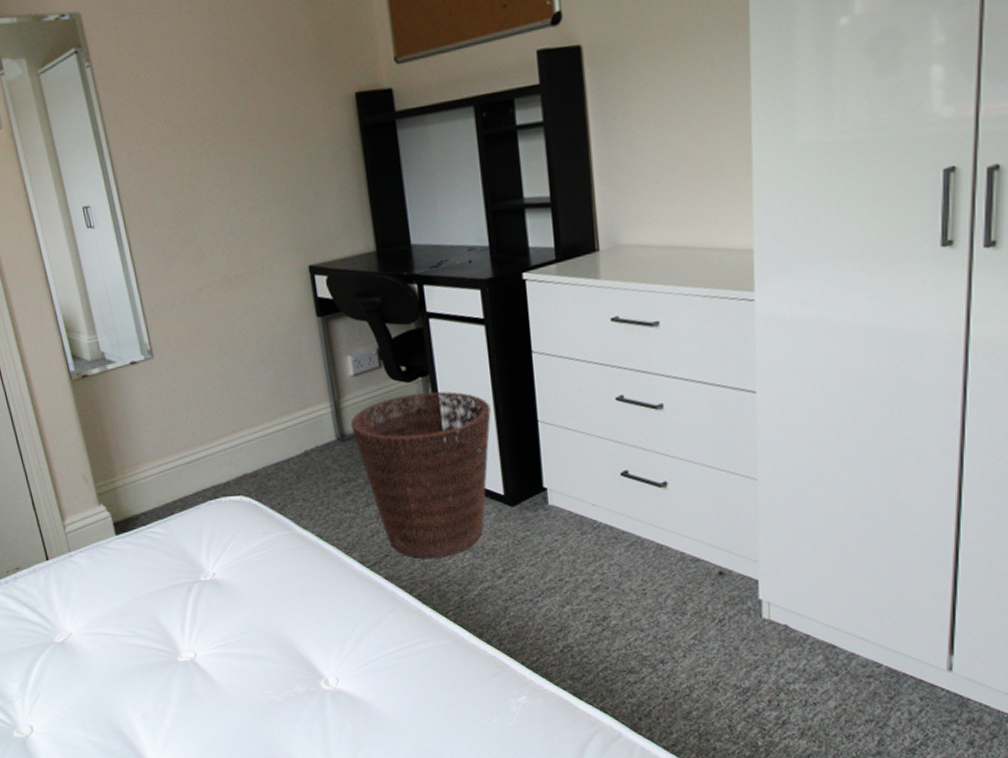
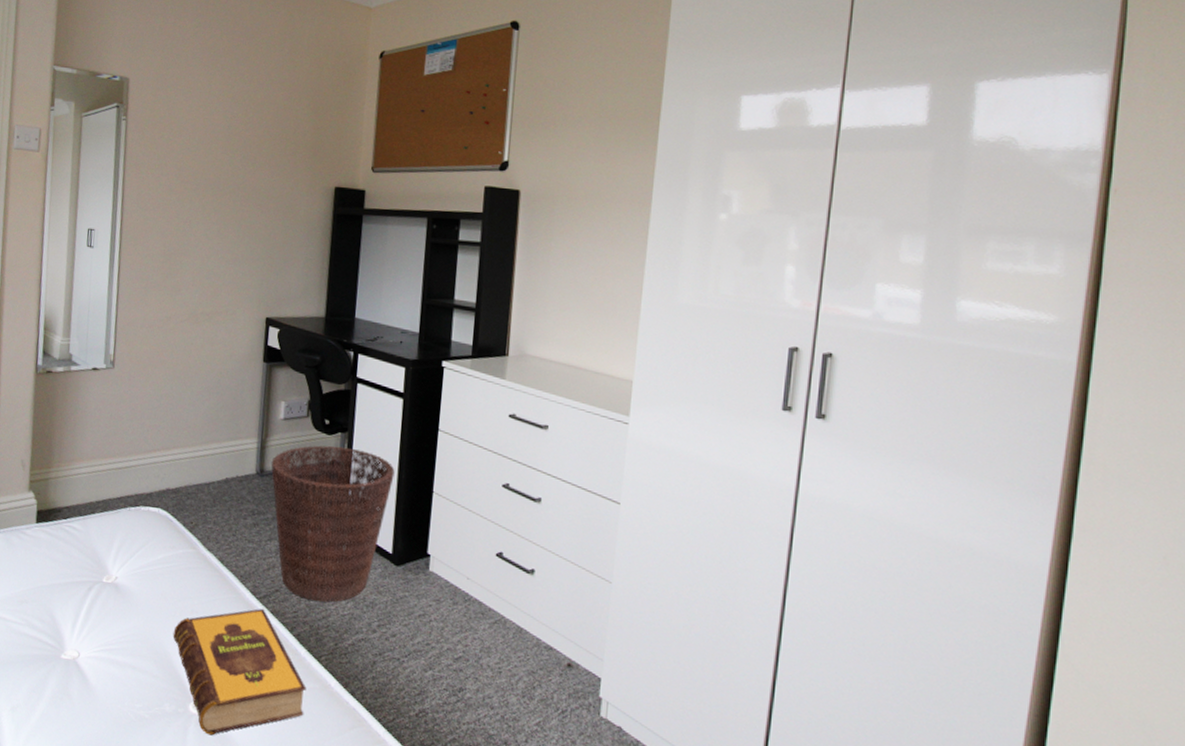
hardback book: none [286,576,442,707] -> present [173,608,307,736]

